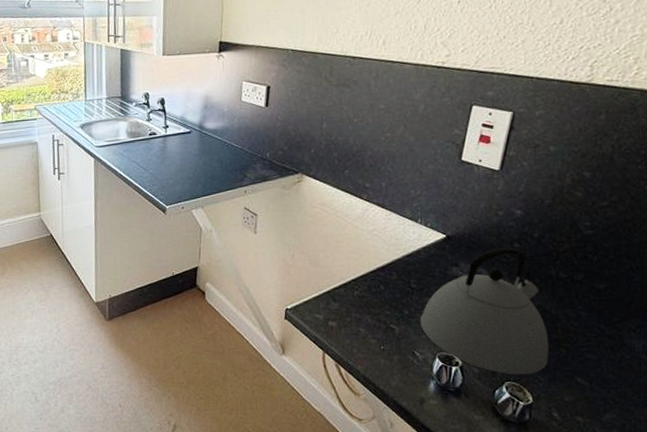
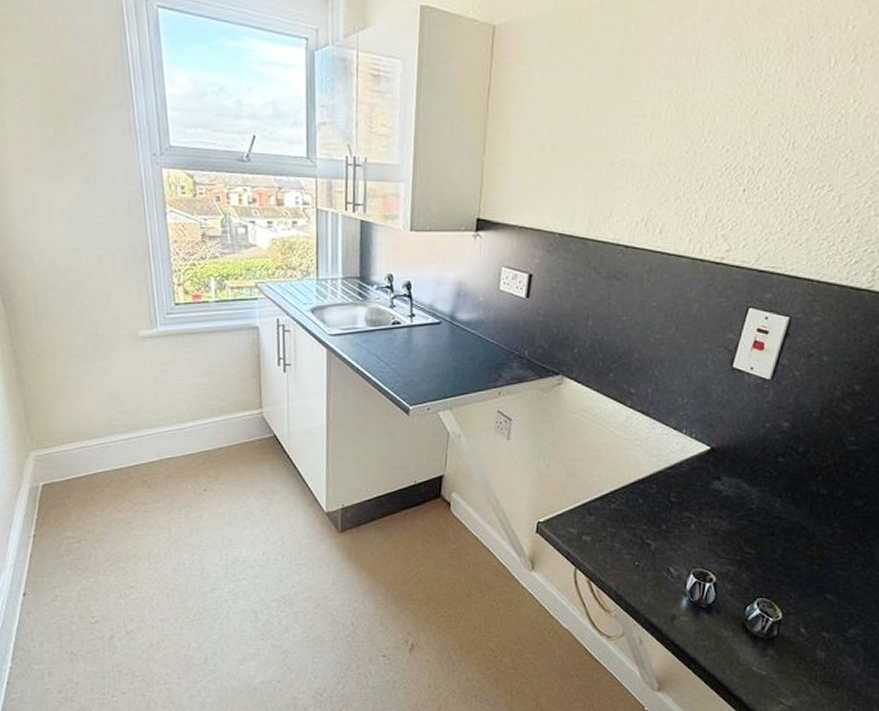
kettle: present [419,247,549,375] -> none [677,461,803,592]

